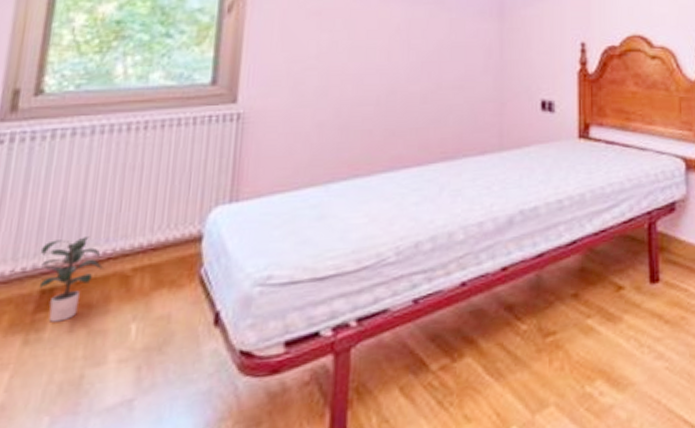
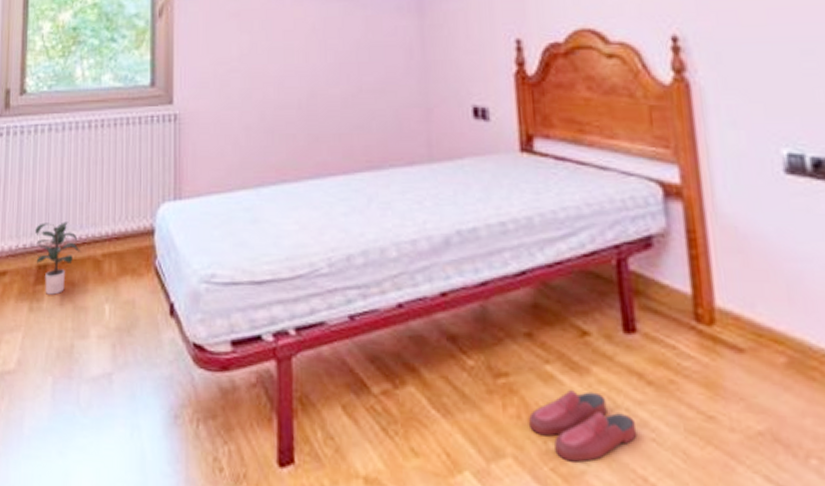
slippers: none [571,336,655,400] -> present [529,390,637,462]

